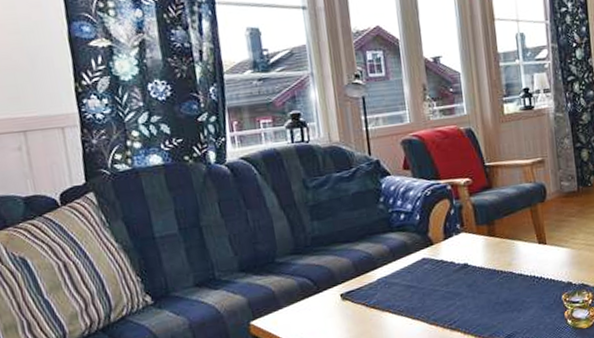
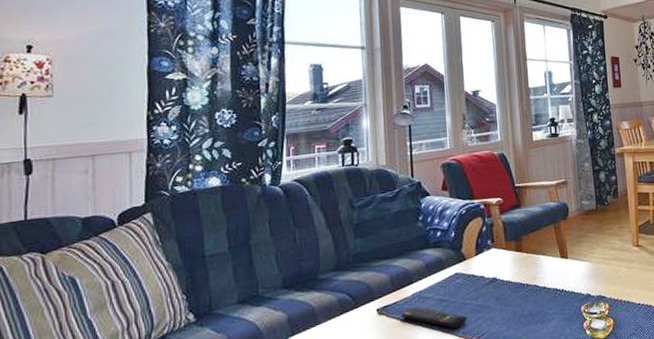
remote control: none [367,292,438,315] -> present [401,307,467,328]

